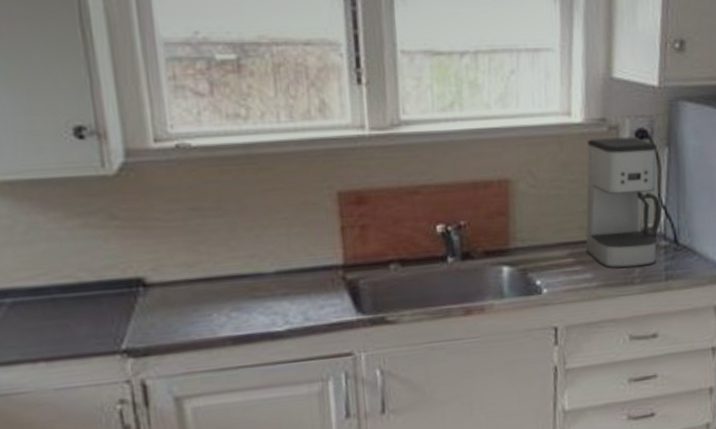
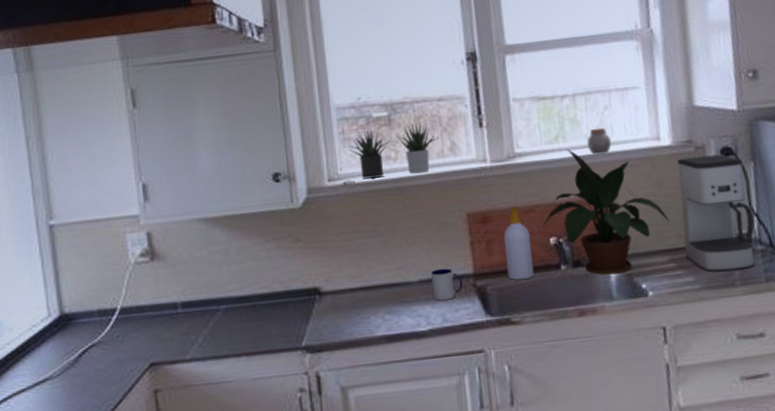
succulent plant: none [182,72,304,142] -> present [349,123,439,179]
mug: none [289,257,330,296] -> present [430,268,463,301]
soap bottle: none [381,186,416,274] -> present [503,206,535,281]
potted plant: none [428,118,572,270] -> present [542,148,669,275]
jar: none [487,96,516,129] -> present [587,128,612,155]

